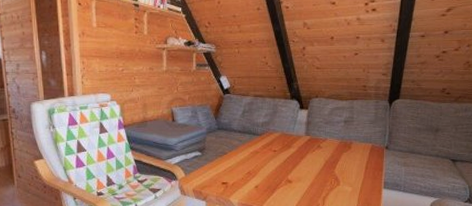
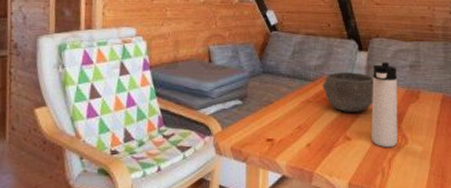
bowl: none [268,127,313,160] -> present [322,72,374,112]
thermos bottle: none [308,118,333,189] -> present [371,62,398,148]

